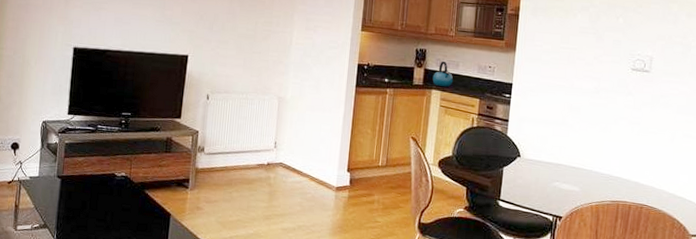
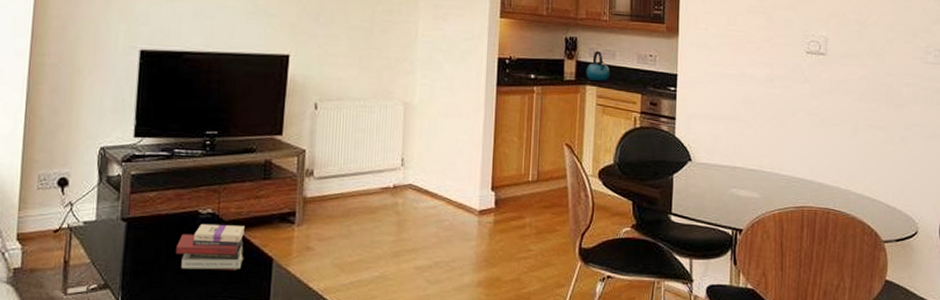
books: none [97,183,150,222] -> present [175,223,245,272]

